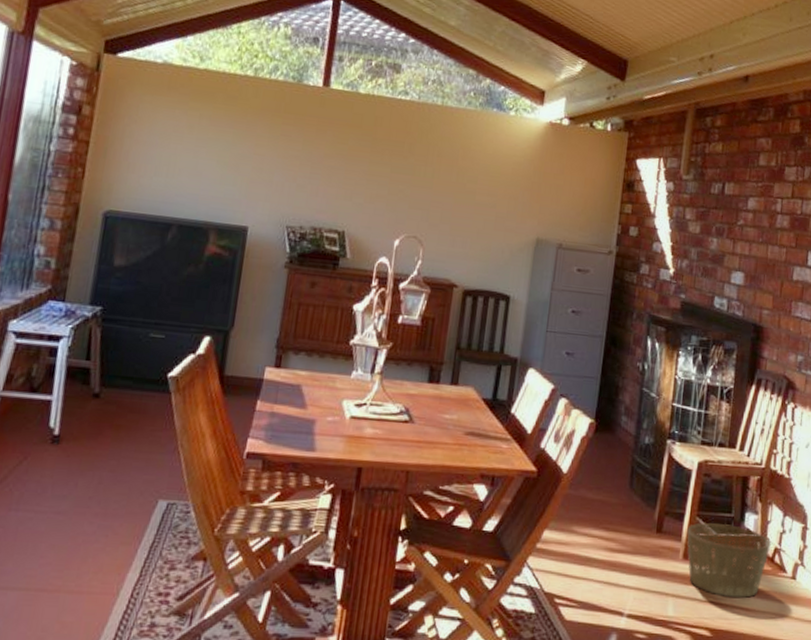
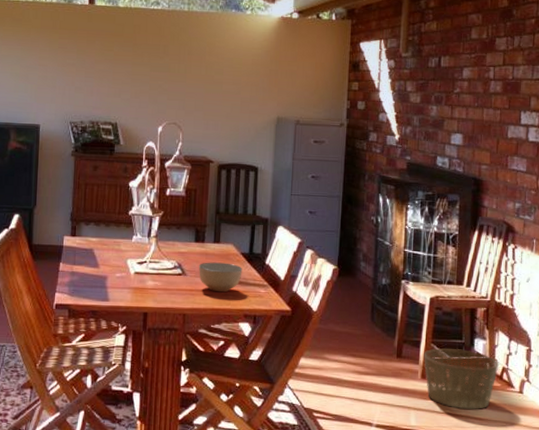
bowl: none [429,407,483,446] -> present [198,262,243,293]

